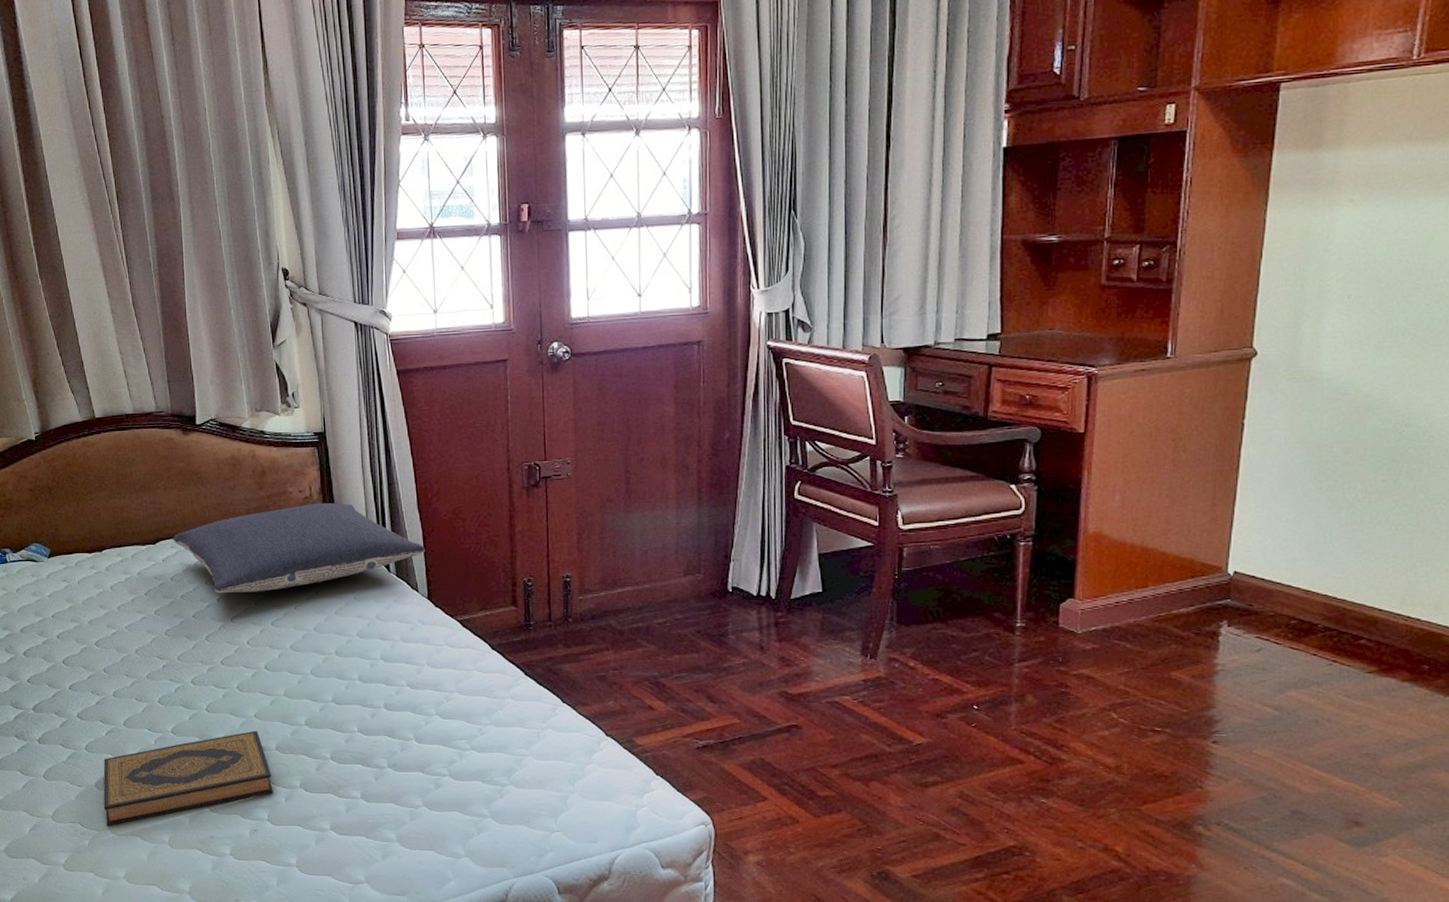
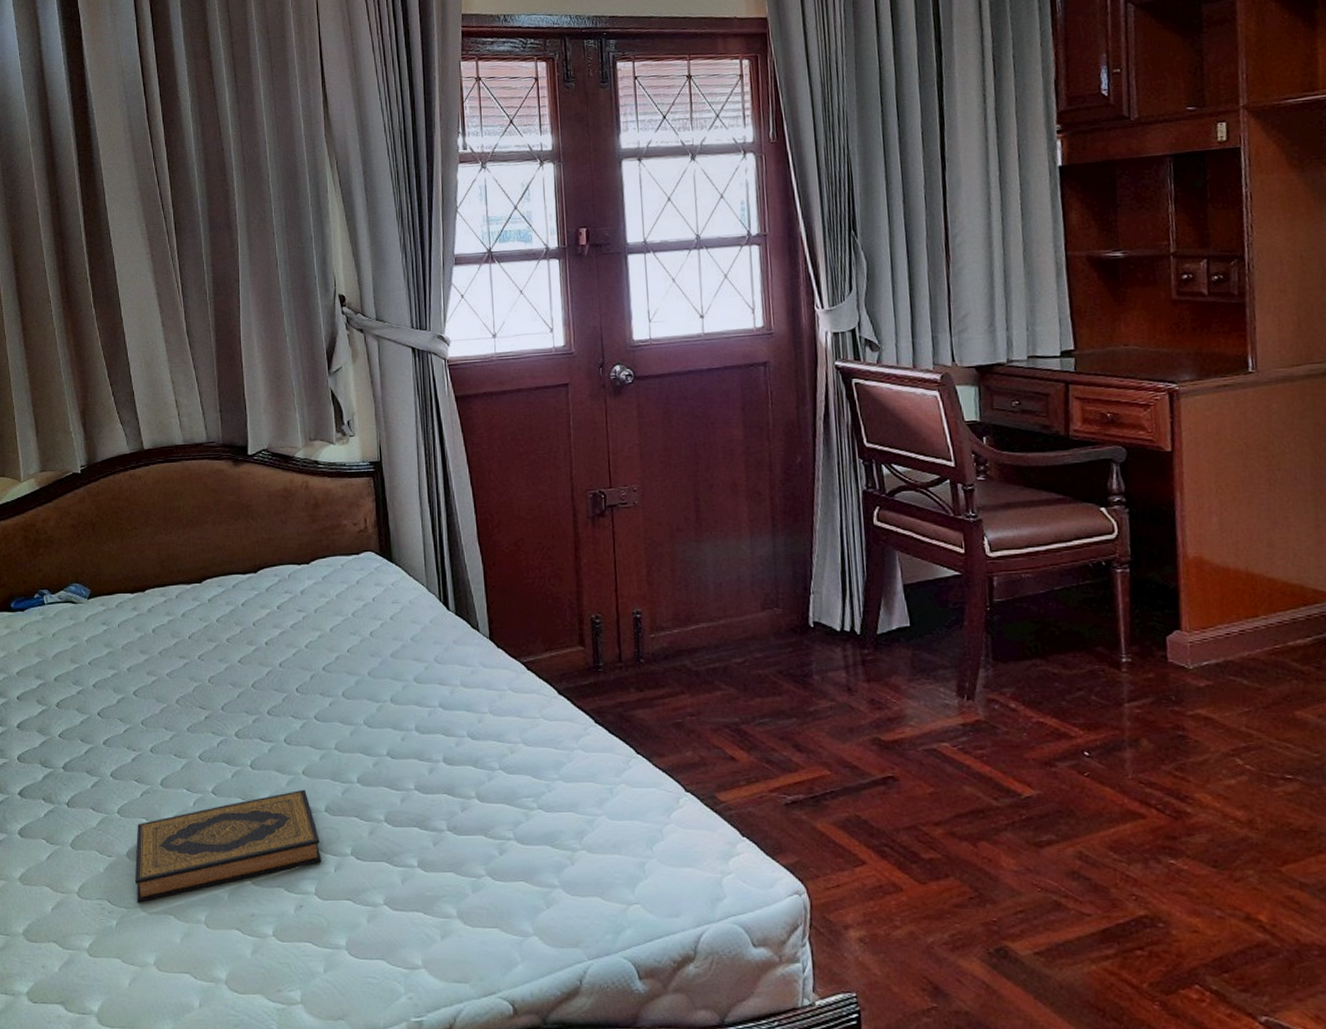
pillow: present [172,502,426,594] -> none [219,535,487,636]

